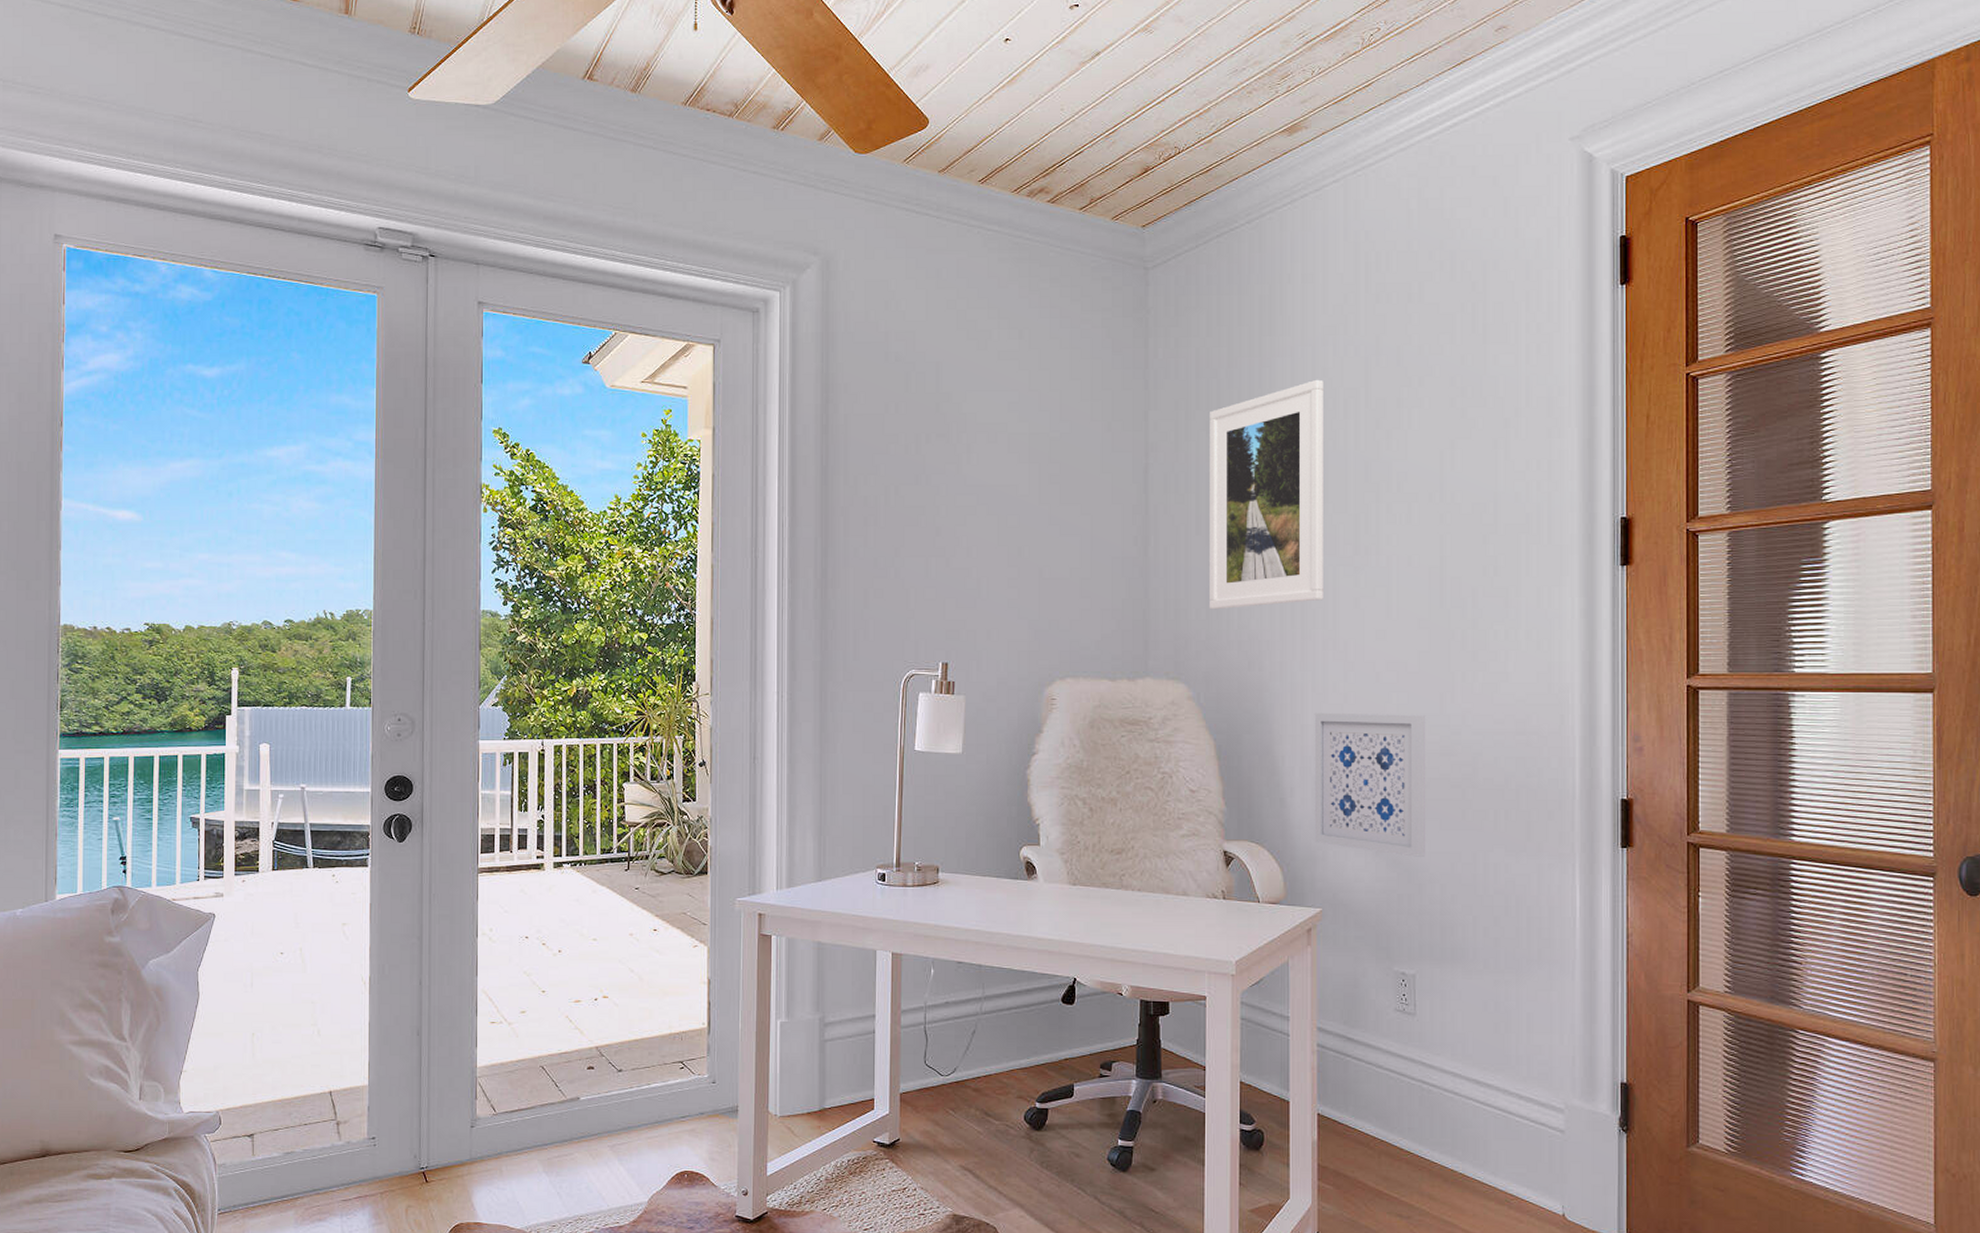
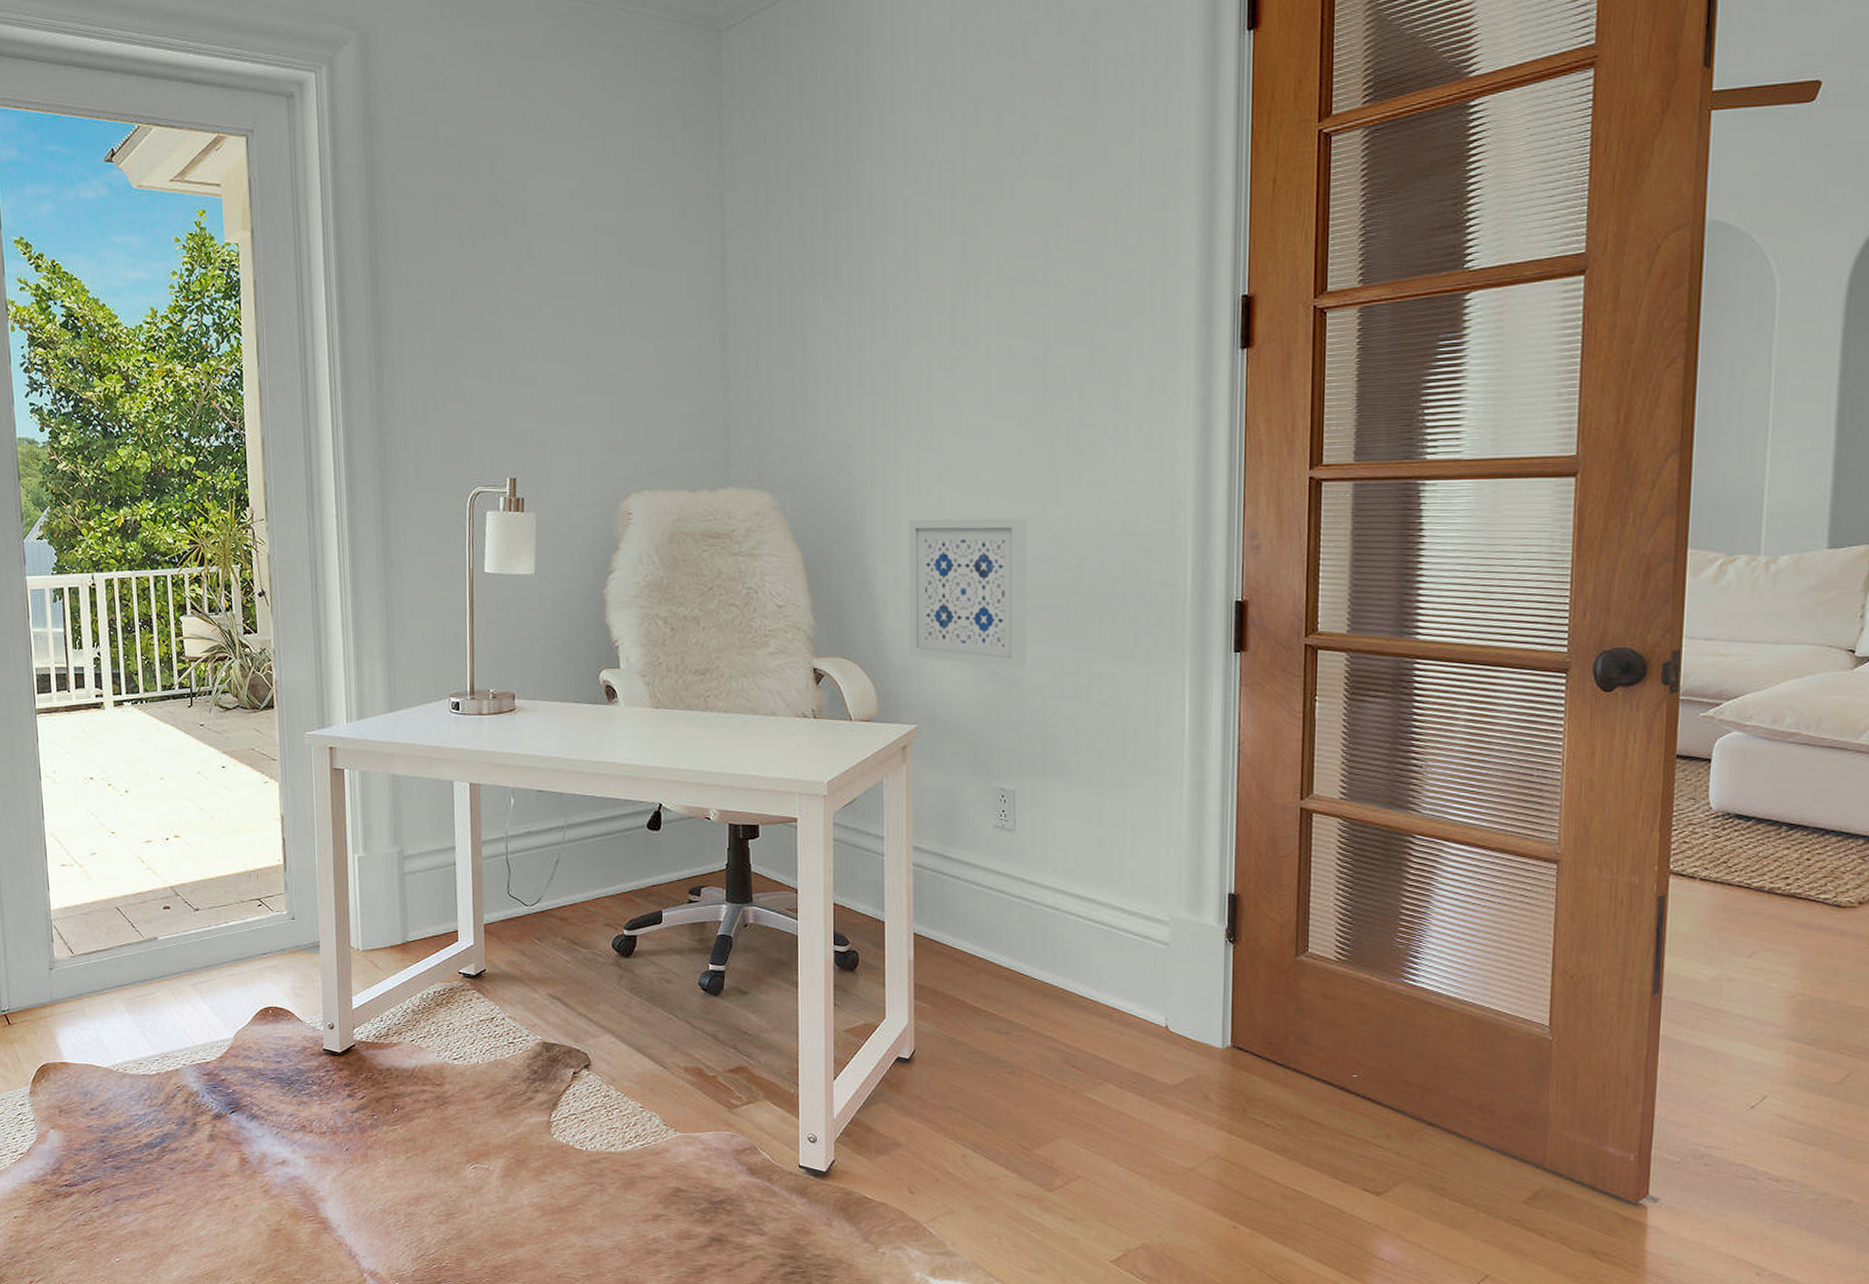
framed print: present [1208,379,1323,610] -> none [792,151,917,412]

